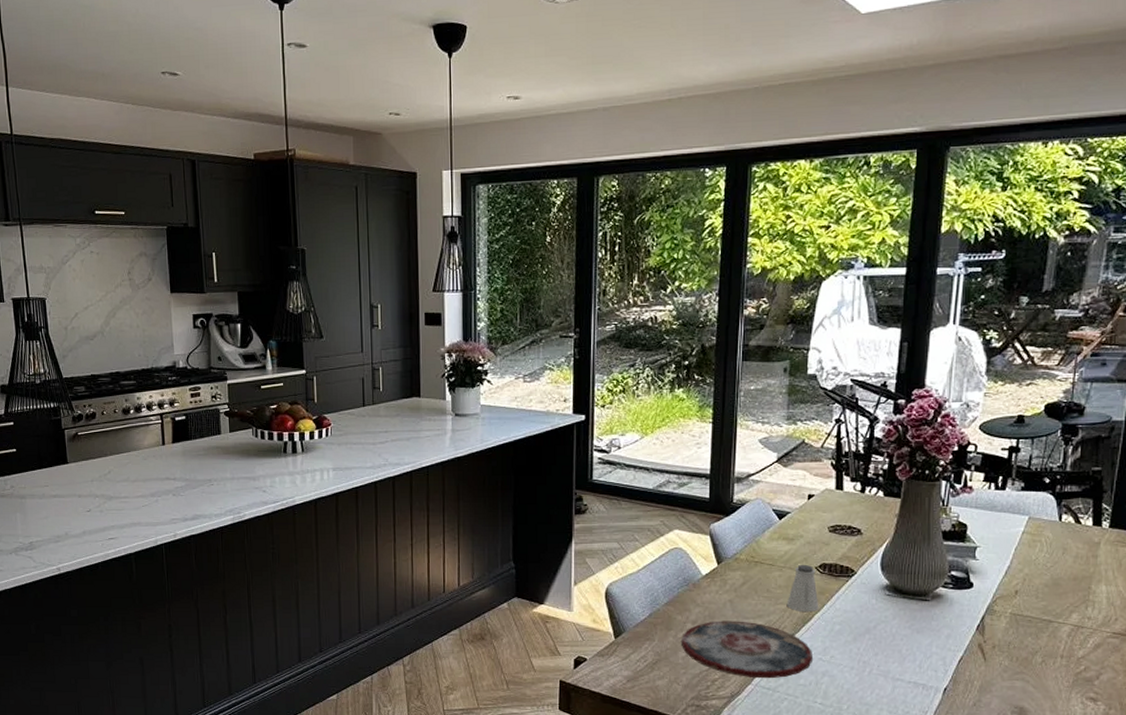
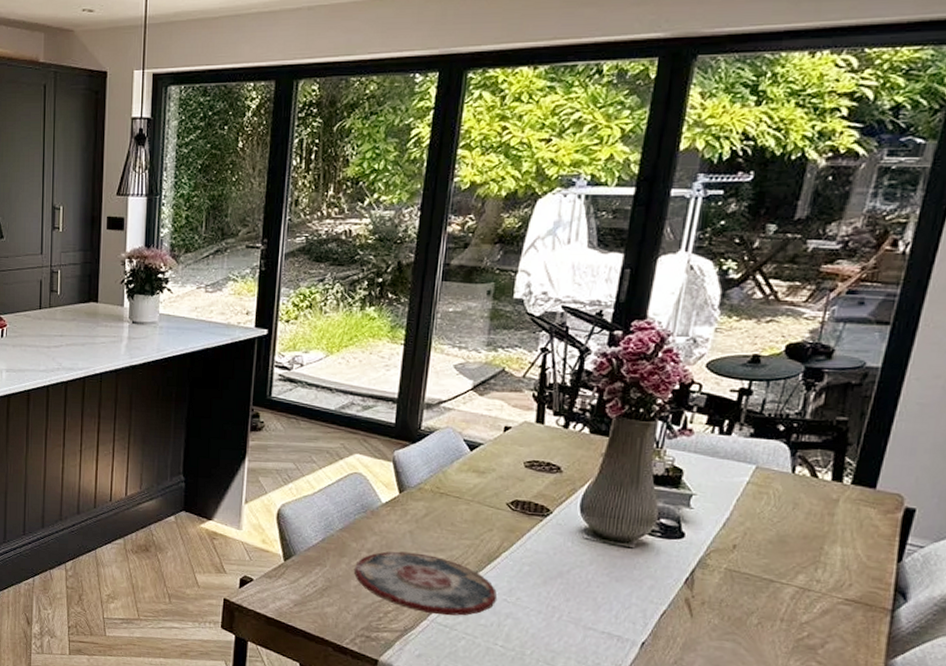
saltshaker: present [786,564,819,613] -> none [471,499,508,551]

